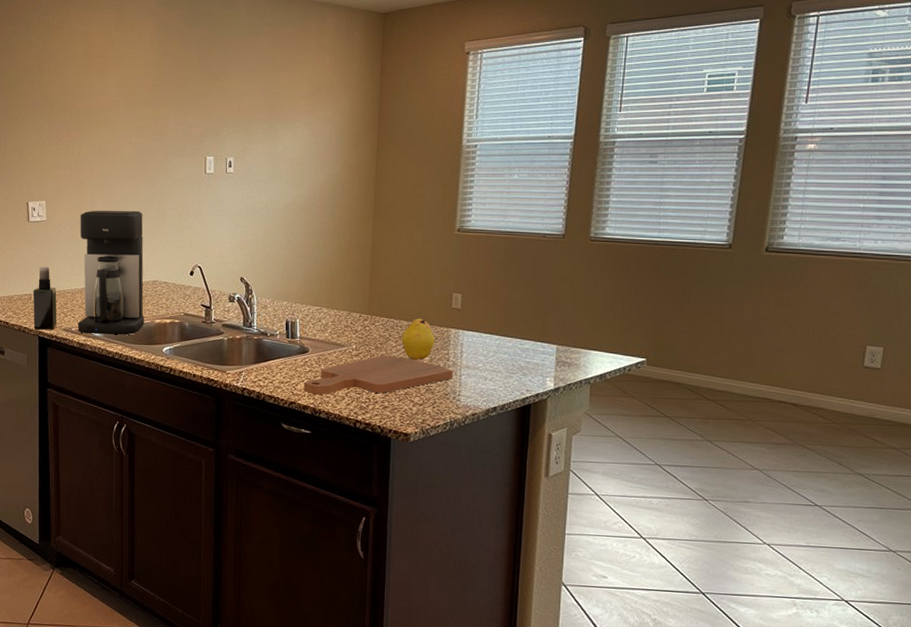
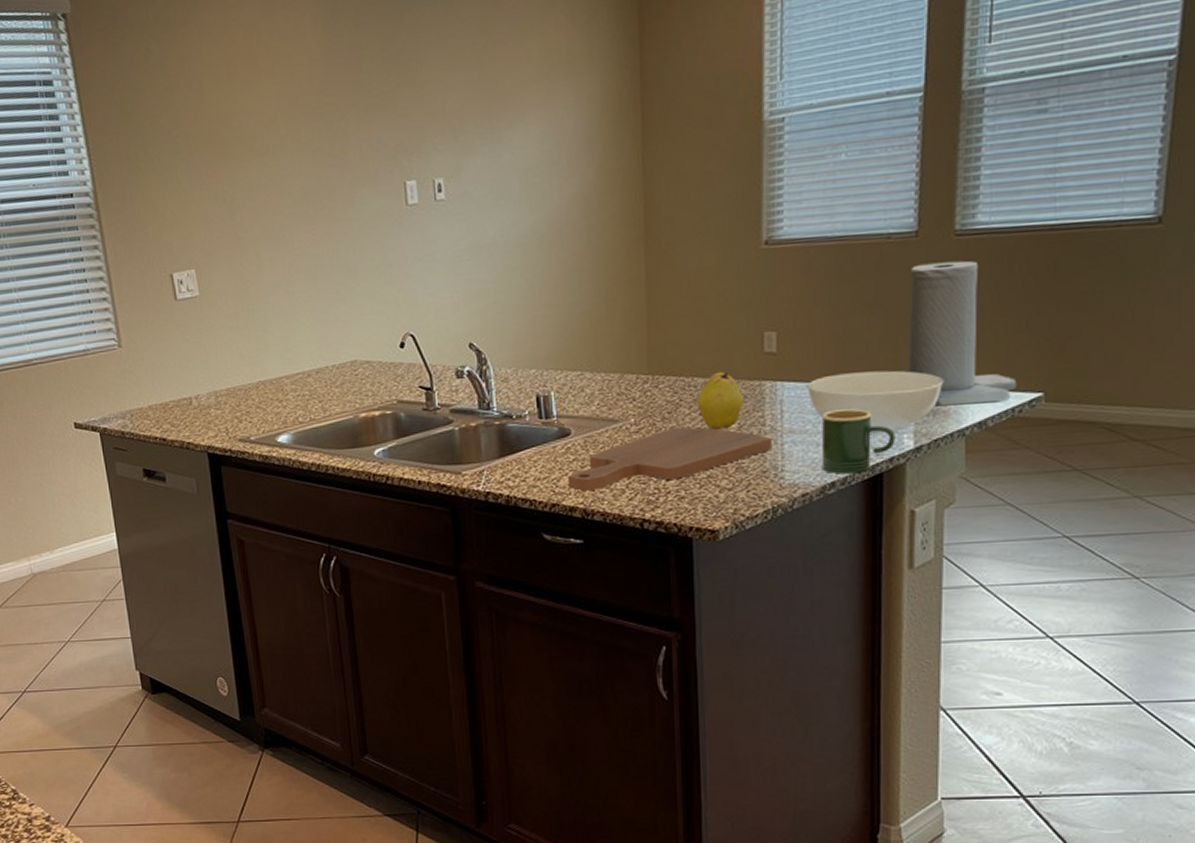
spray bottle: present [32,266,57,331] -> none [192,358,230,446]
coffee maker: present [78,210,145,335] -> none [243,267,346,443]
bowl: none [481,329,577,376] -> present [807,370,944,435]
mug: none [487,355,541,403] -> present [820,408,896,474]
paper towel: none [553,258,628,362] -> present [908,260,1017,406]

